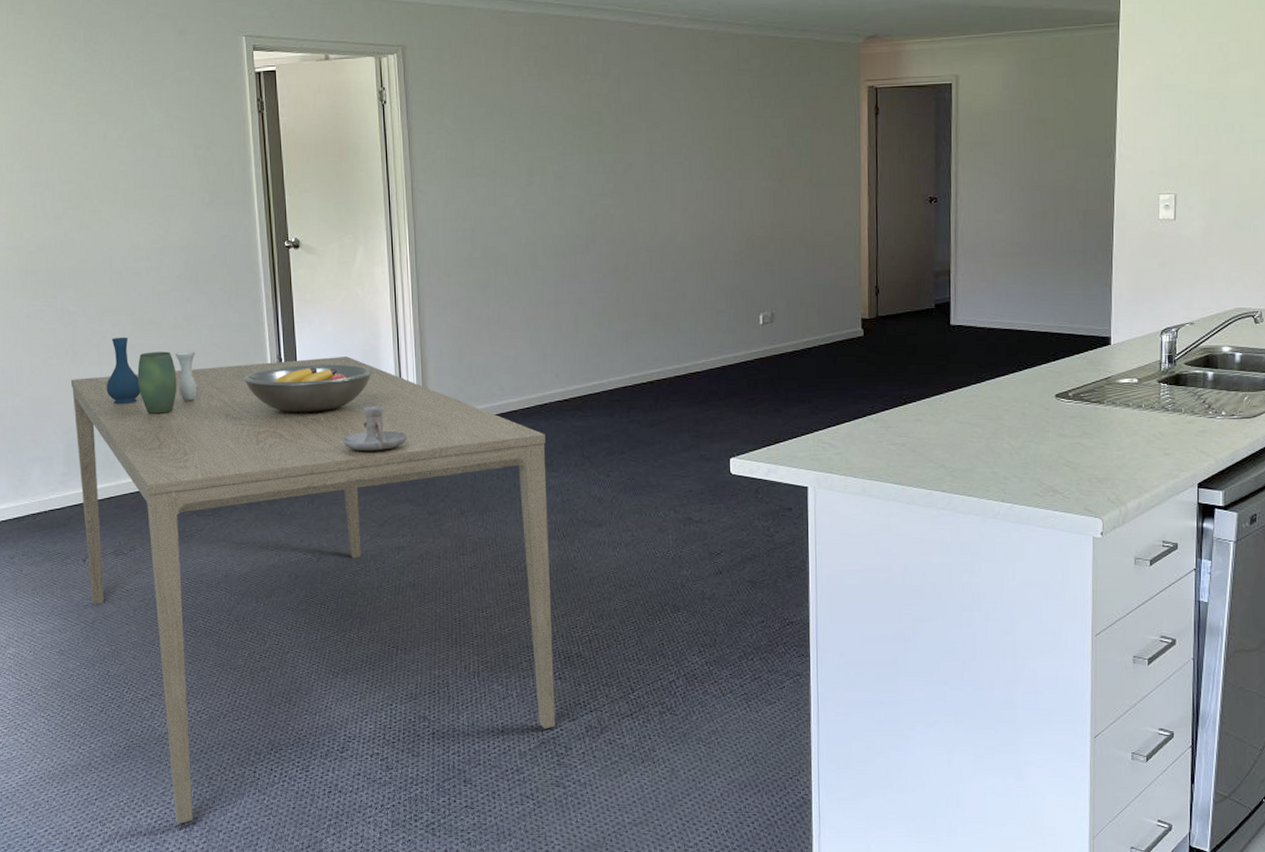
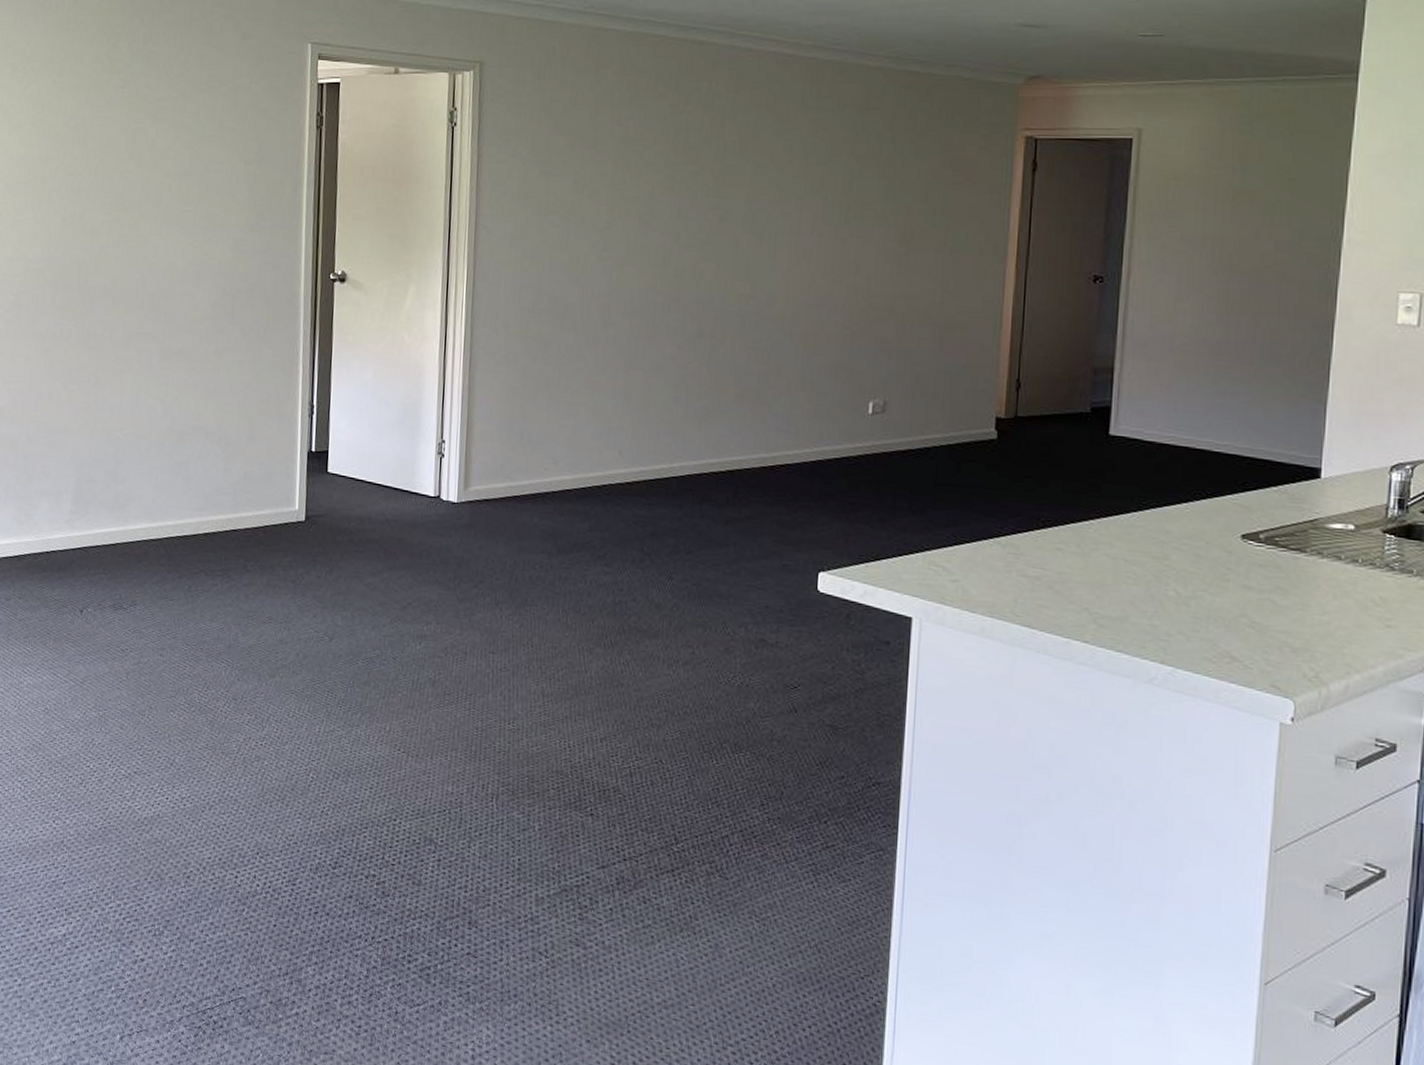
dining table: present [70,357,556,824] -> none [84,408,601,925]
vase: present [106,337,198,415] -> none [124,366,223,456]
fruit bowl: present [244,364,373,413] -> none [270,414,412,471]
candle holder: present [343,406,408,451] -> none [371,469,444,522]

